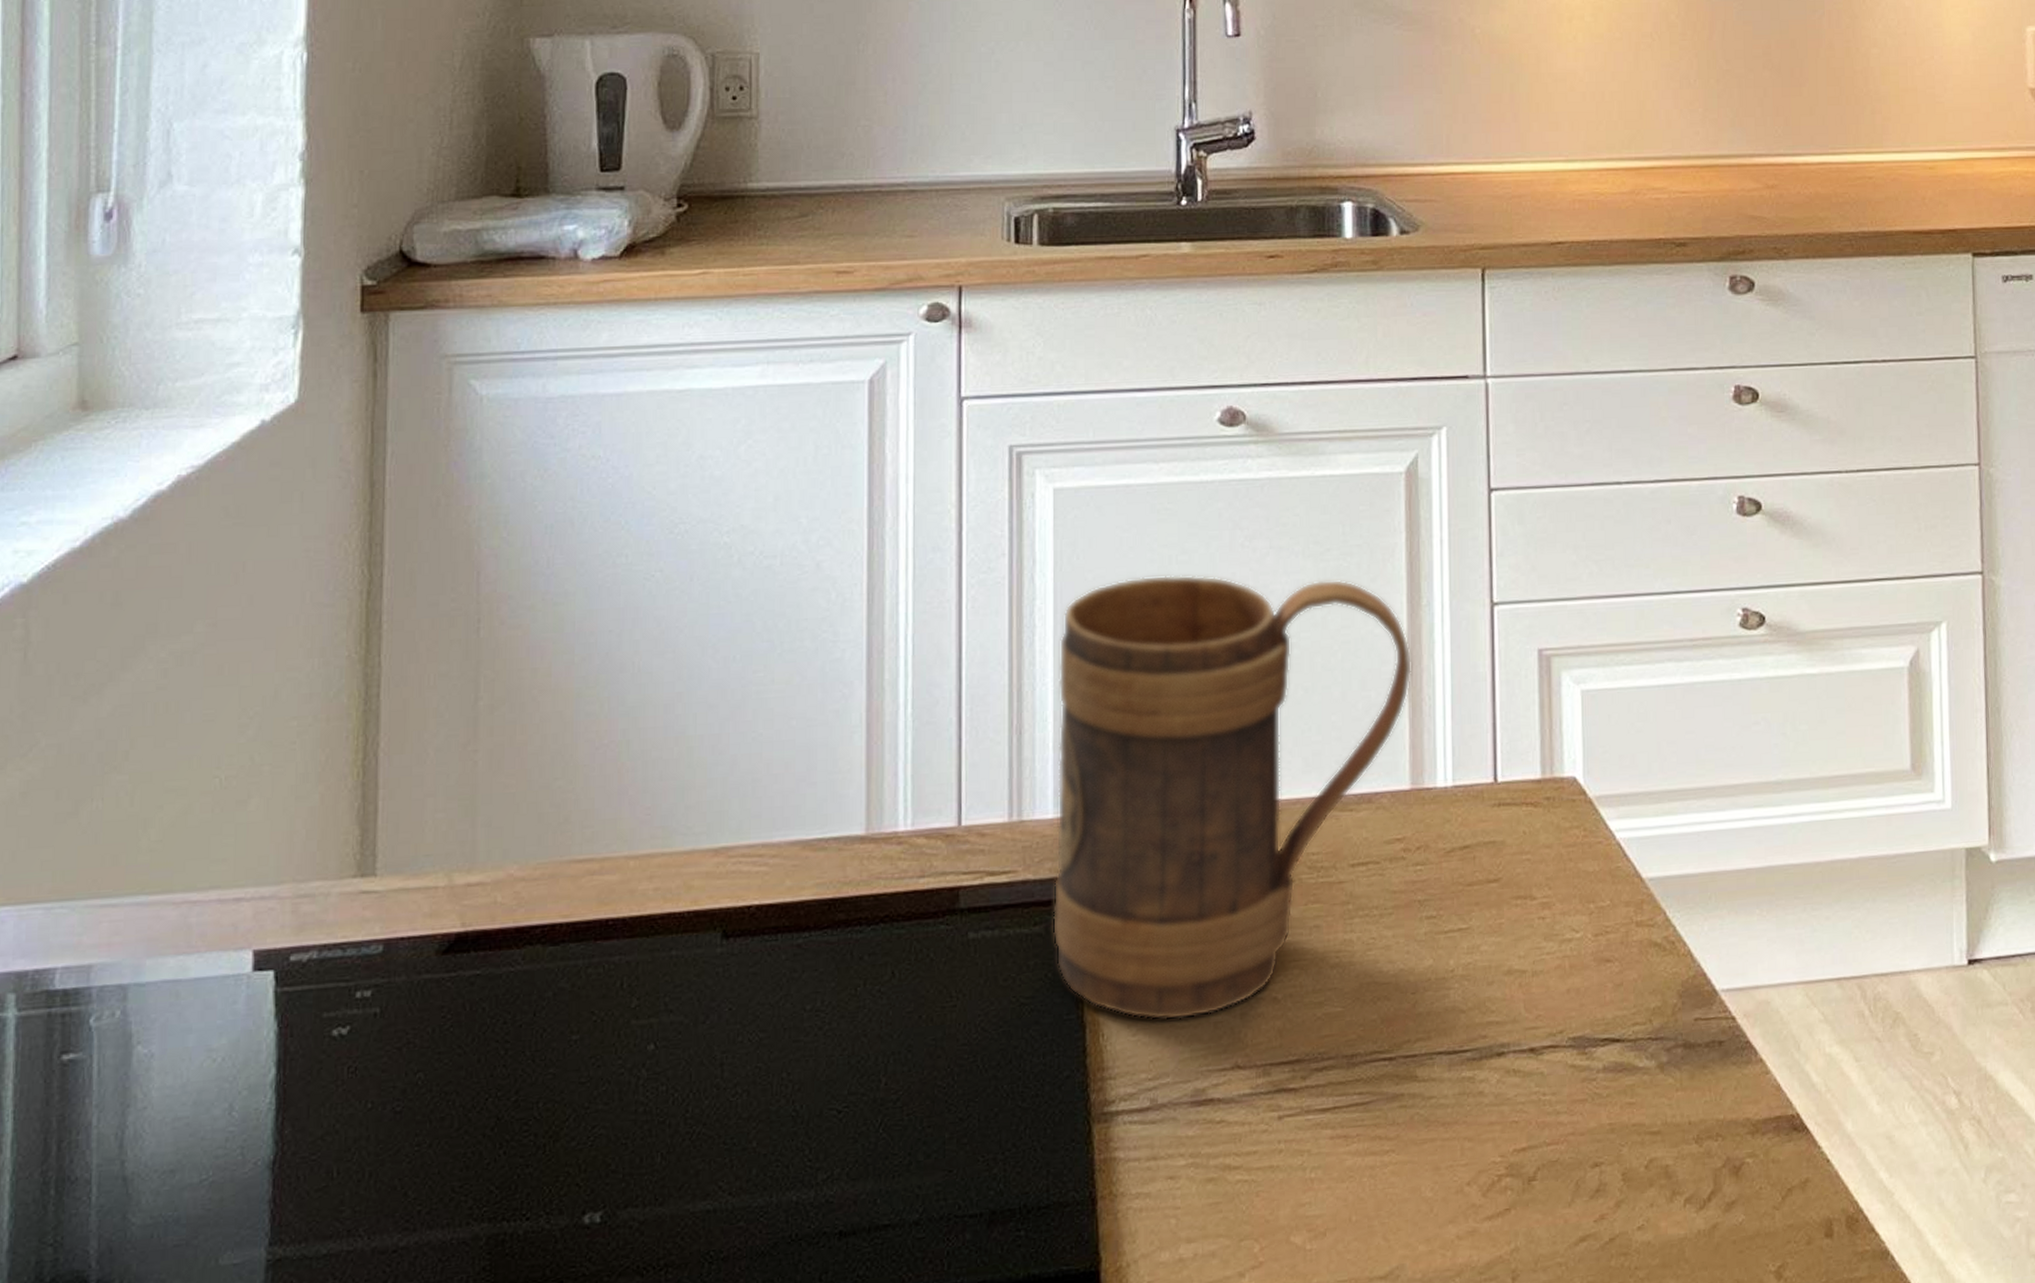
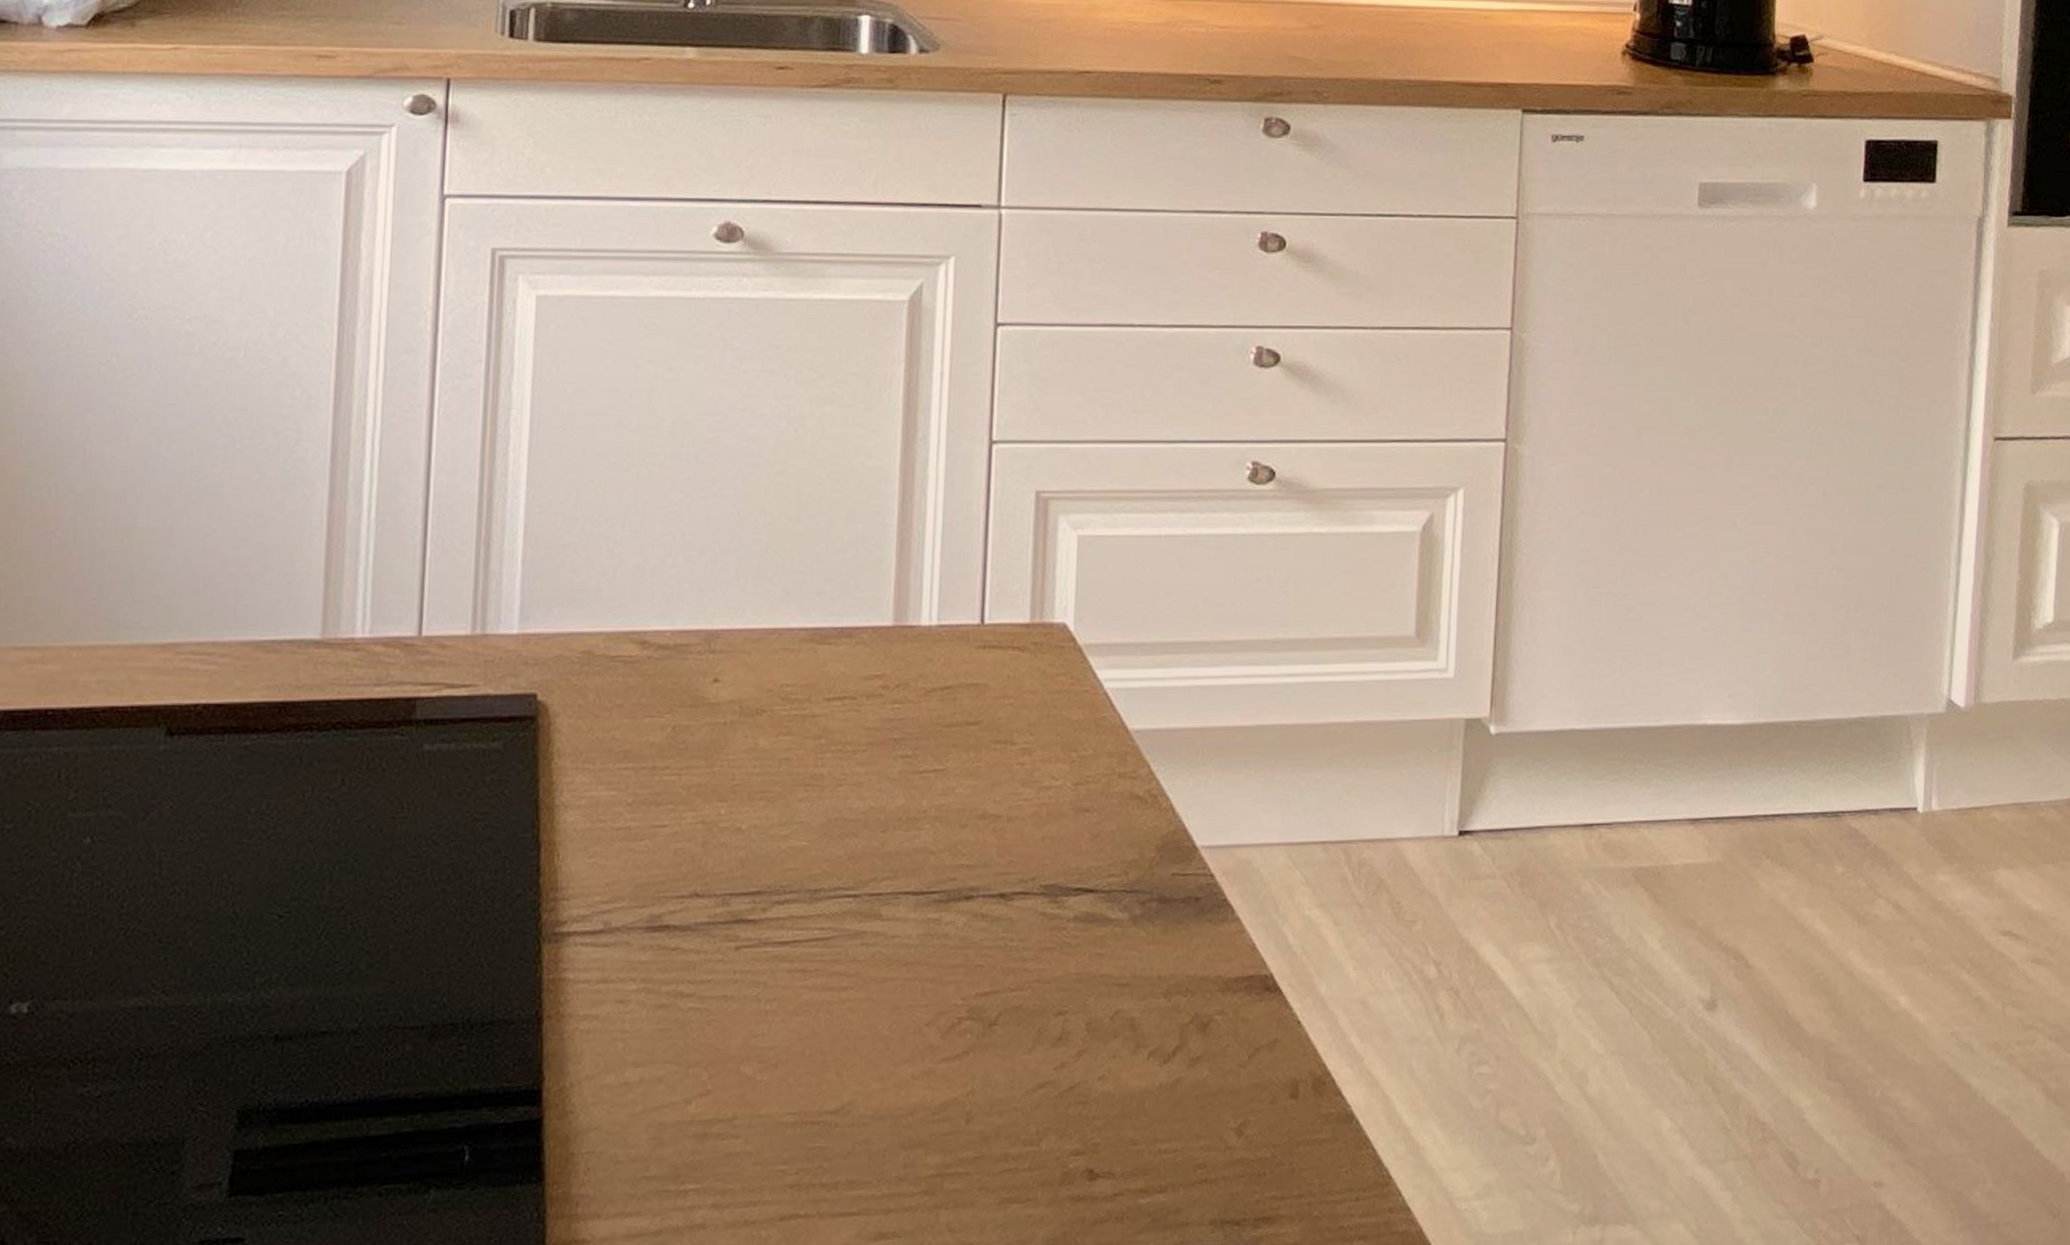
mug: present [1052,575,1412,1021] -> none [511,392,903,845]

